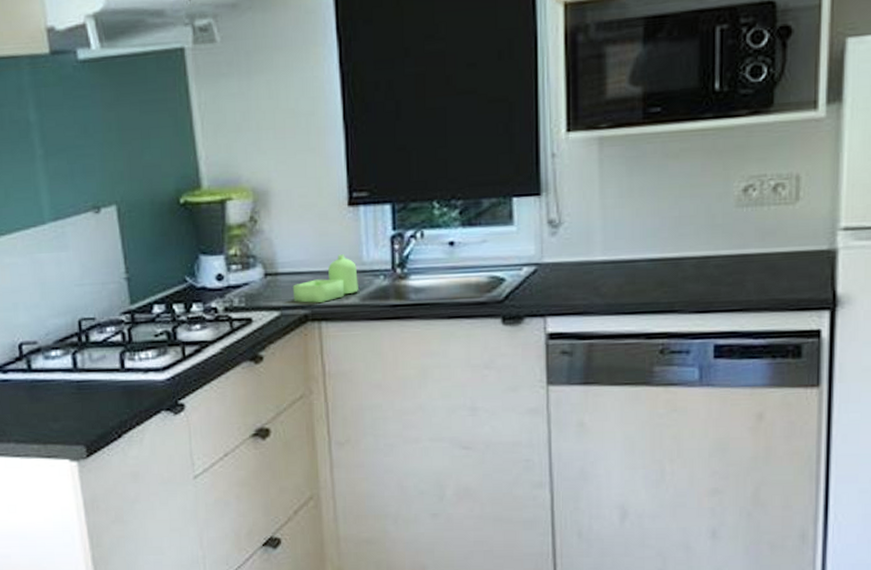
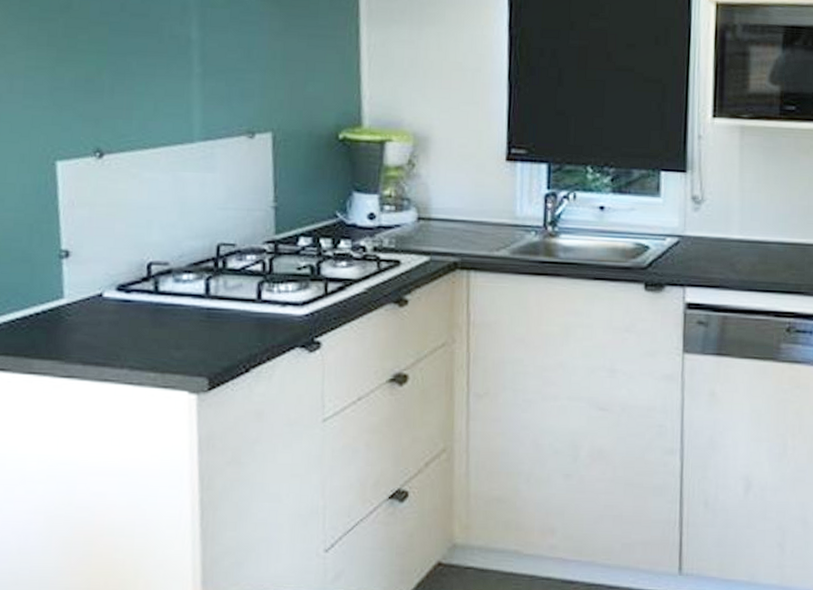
soap dispenser: present [292,254,358,303] -> none [444,207,510,252]

